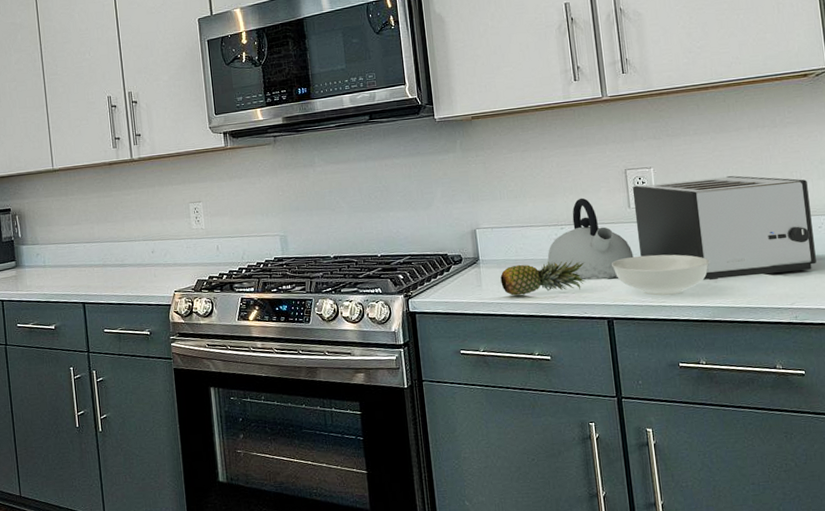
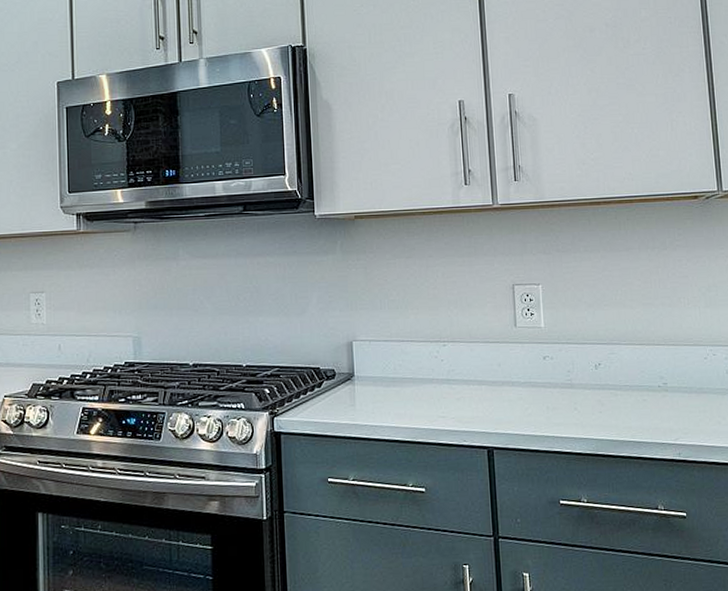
fruit: present [500,259,587,296] -> none [376,380,467,418]
kettle: present [547,197,634,280] -> none [427,312,518,405]
bowl: present [611,254,710,296] -> none [493,379,595,425]
toaster: present [632,175,816,281] -> none [519,297,701,411]

